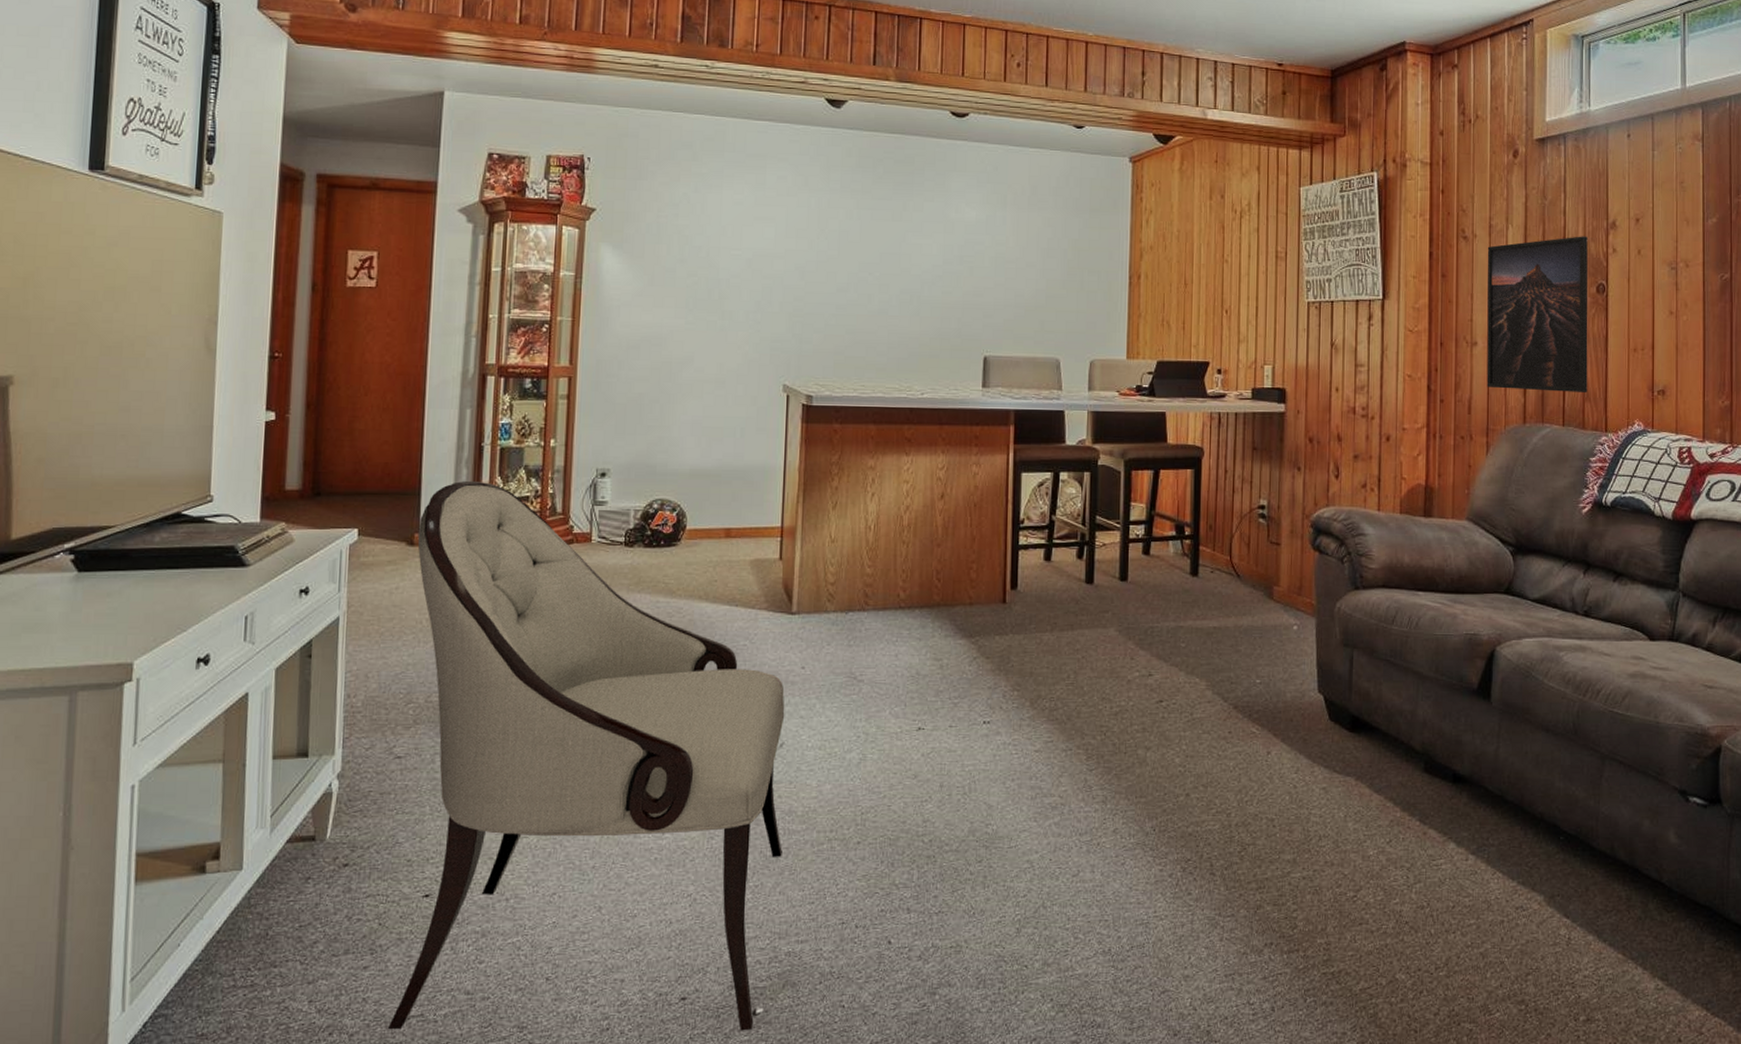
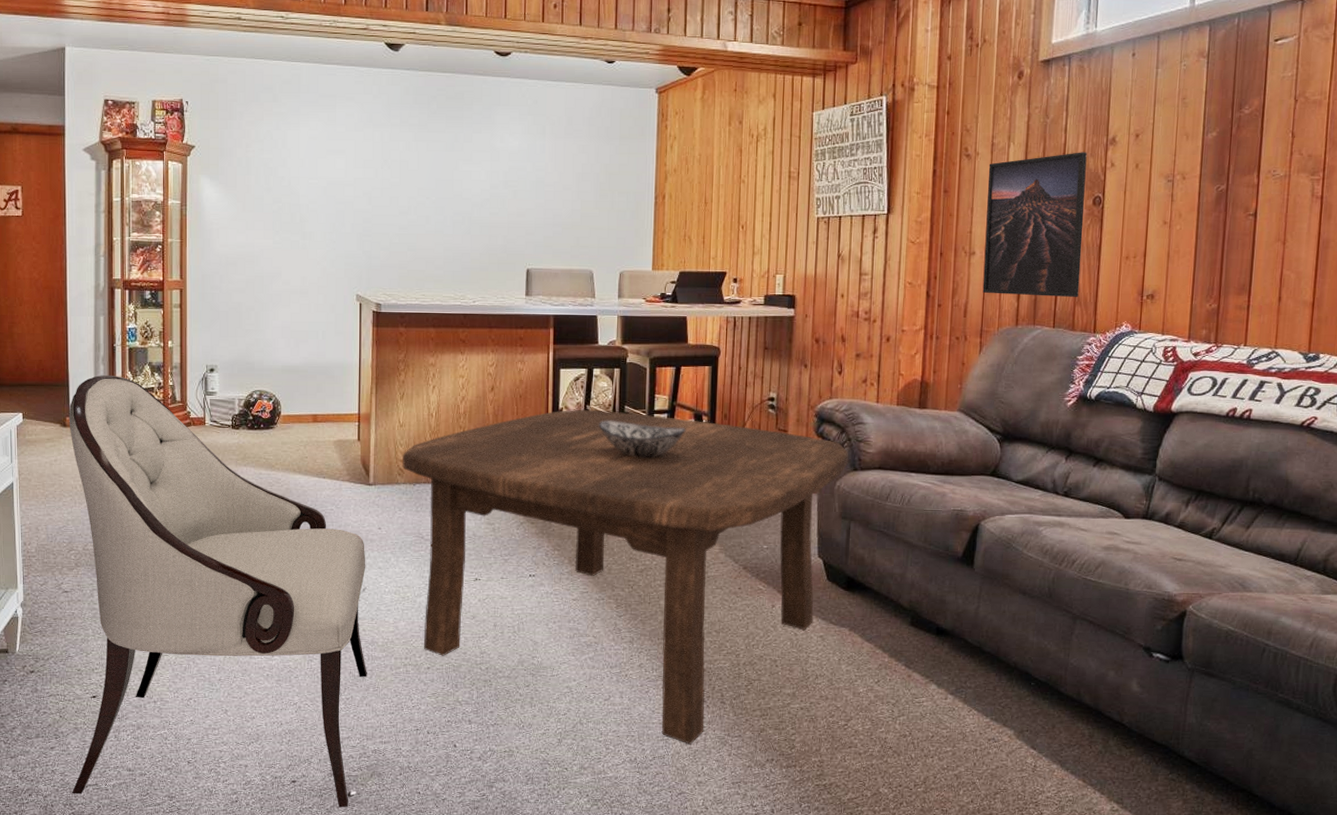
coffee table: none [832,520,1350,929] -> present [401,409,849,745]
decorative bowl: none [1066,533,1166,578] -> present [598,421,686,458]

